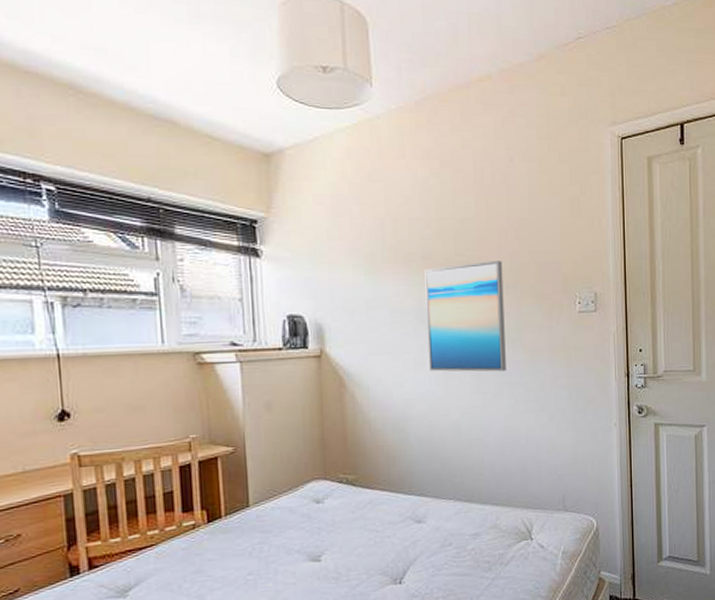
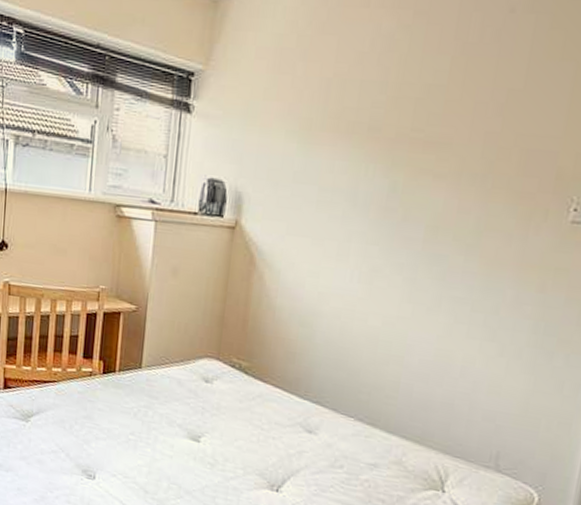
wall art: present [424,261,506,372] -> none [354,141,473,282]

